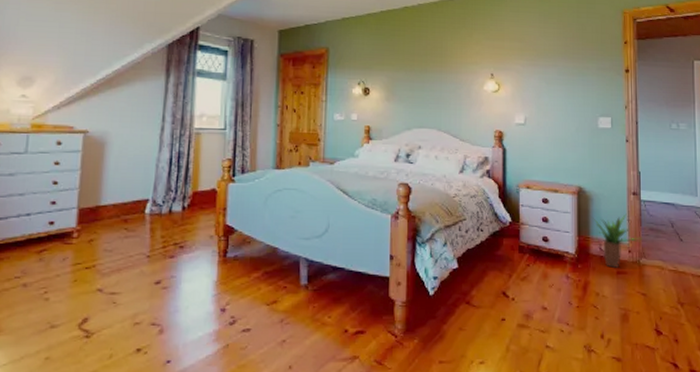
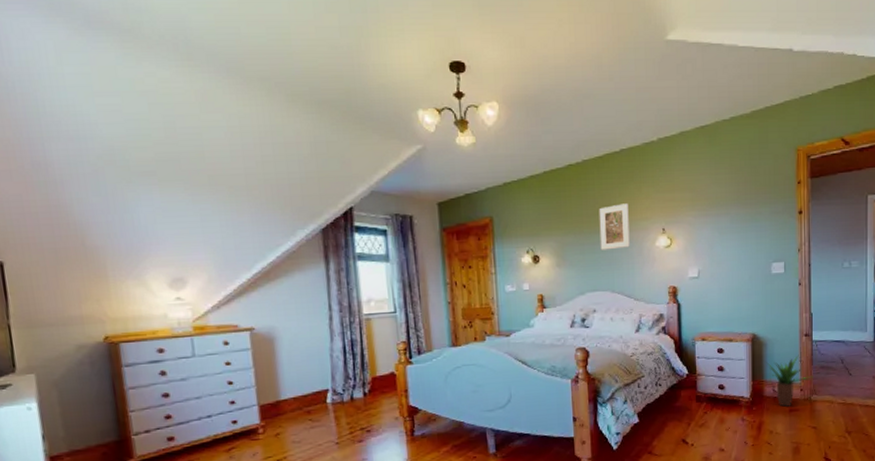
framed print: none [429,47,459,89] -> present [599,203,630,250]

